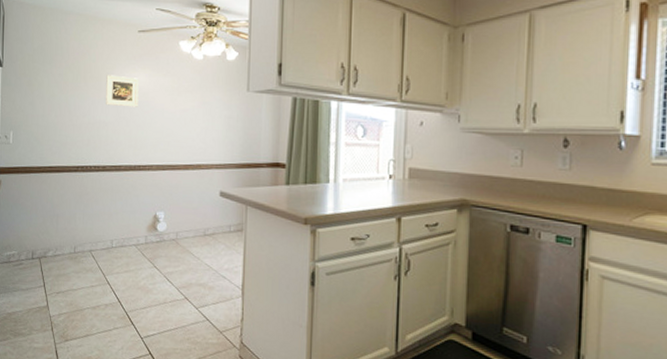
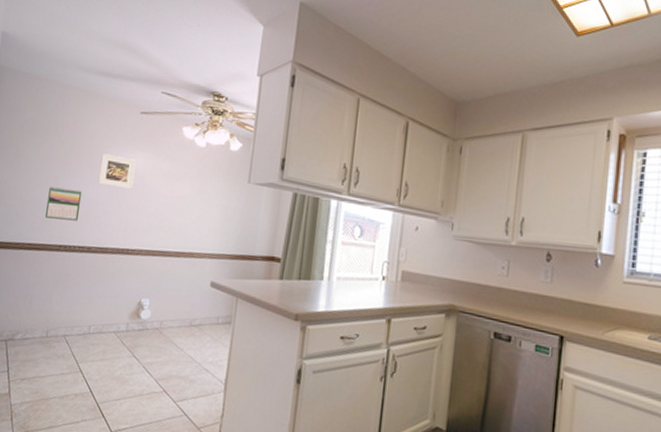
calendar: none [62,111,92,142] -> present [45,187,82,221]

